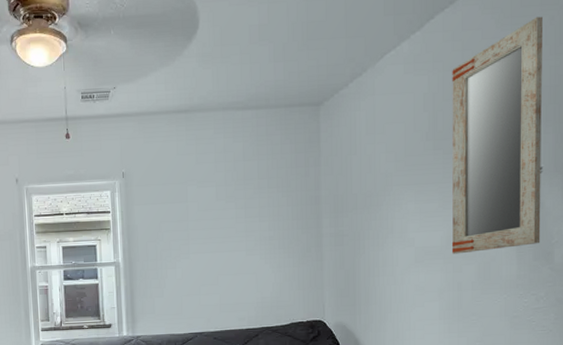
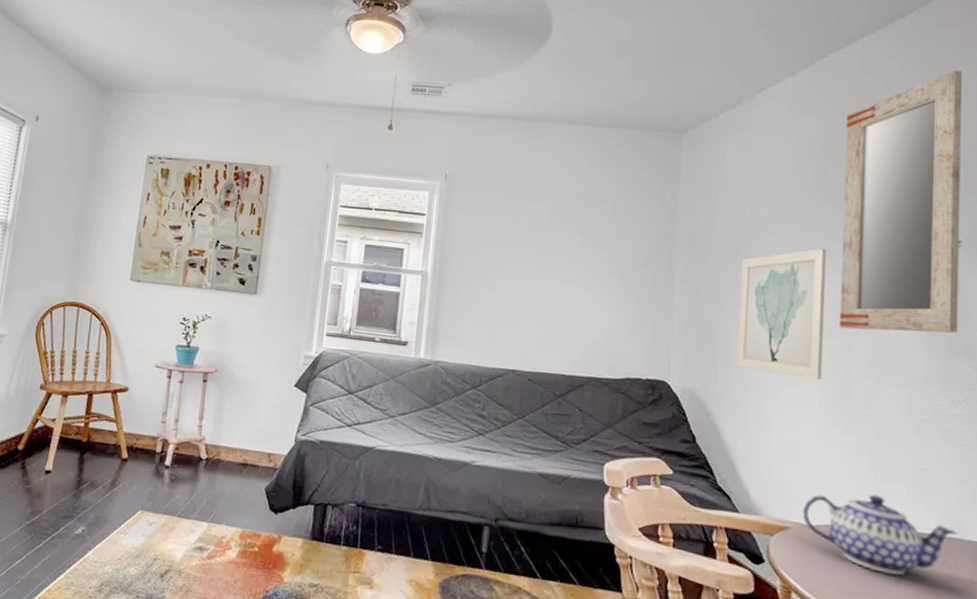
wall art: none [375,190,441,300] -> present [736,248,827,380]

